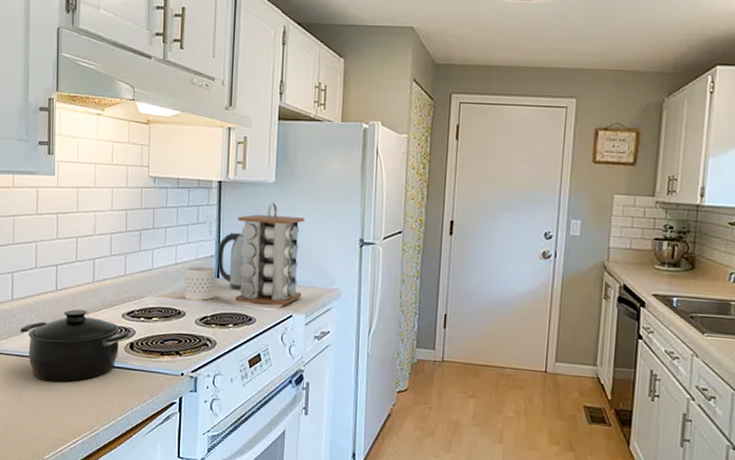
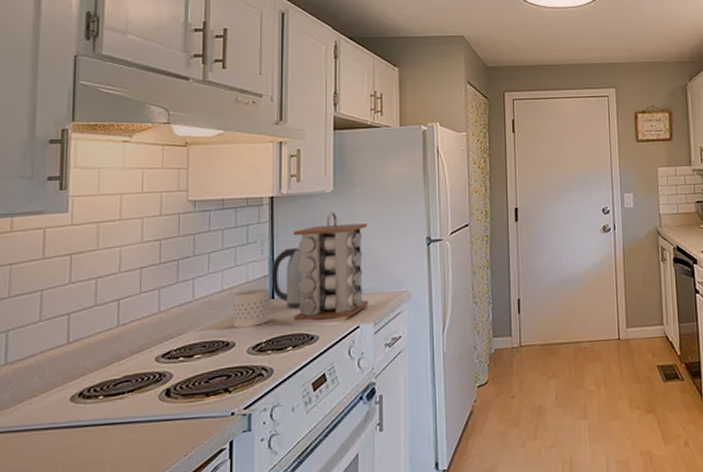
saucepan: present [20,309,130,382] -> none [15,360,165,457]

